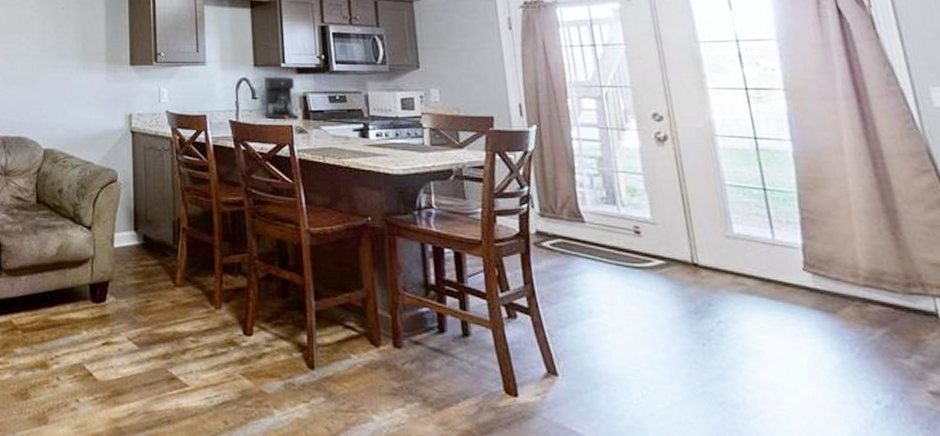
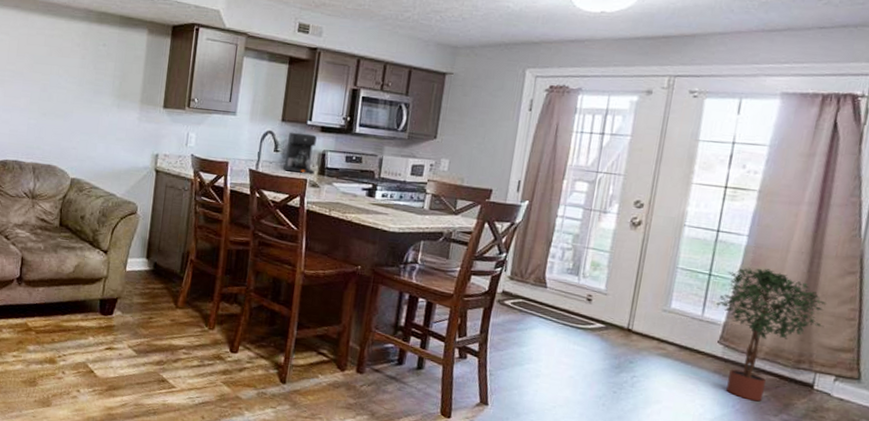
potted tree: none [784,176,920,341] -> present [716,267,827,402]

